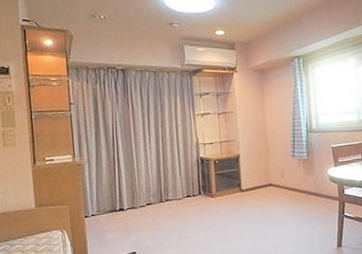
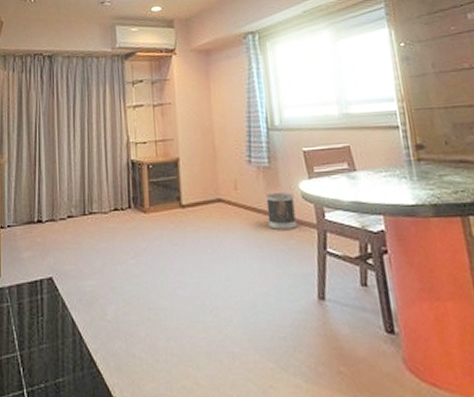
wastebasket: none [304,177,325,204] -> present [265,193,297,231]

